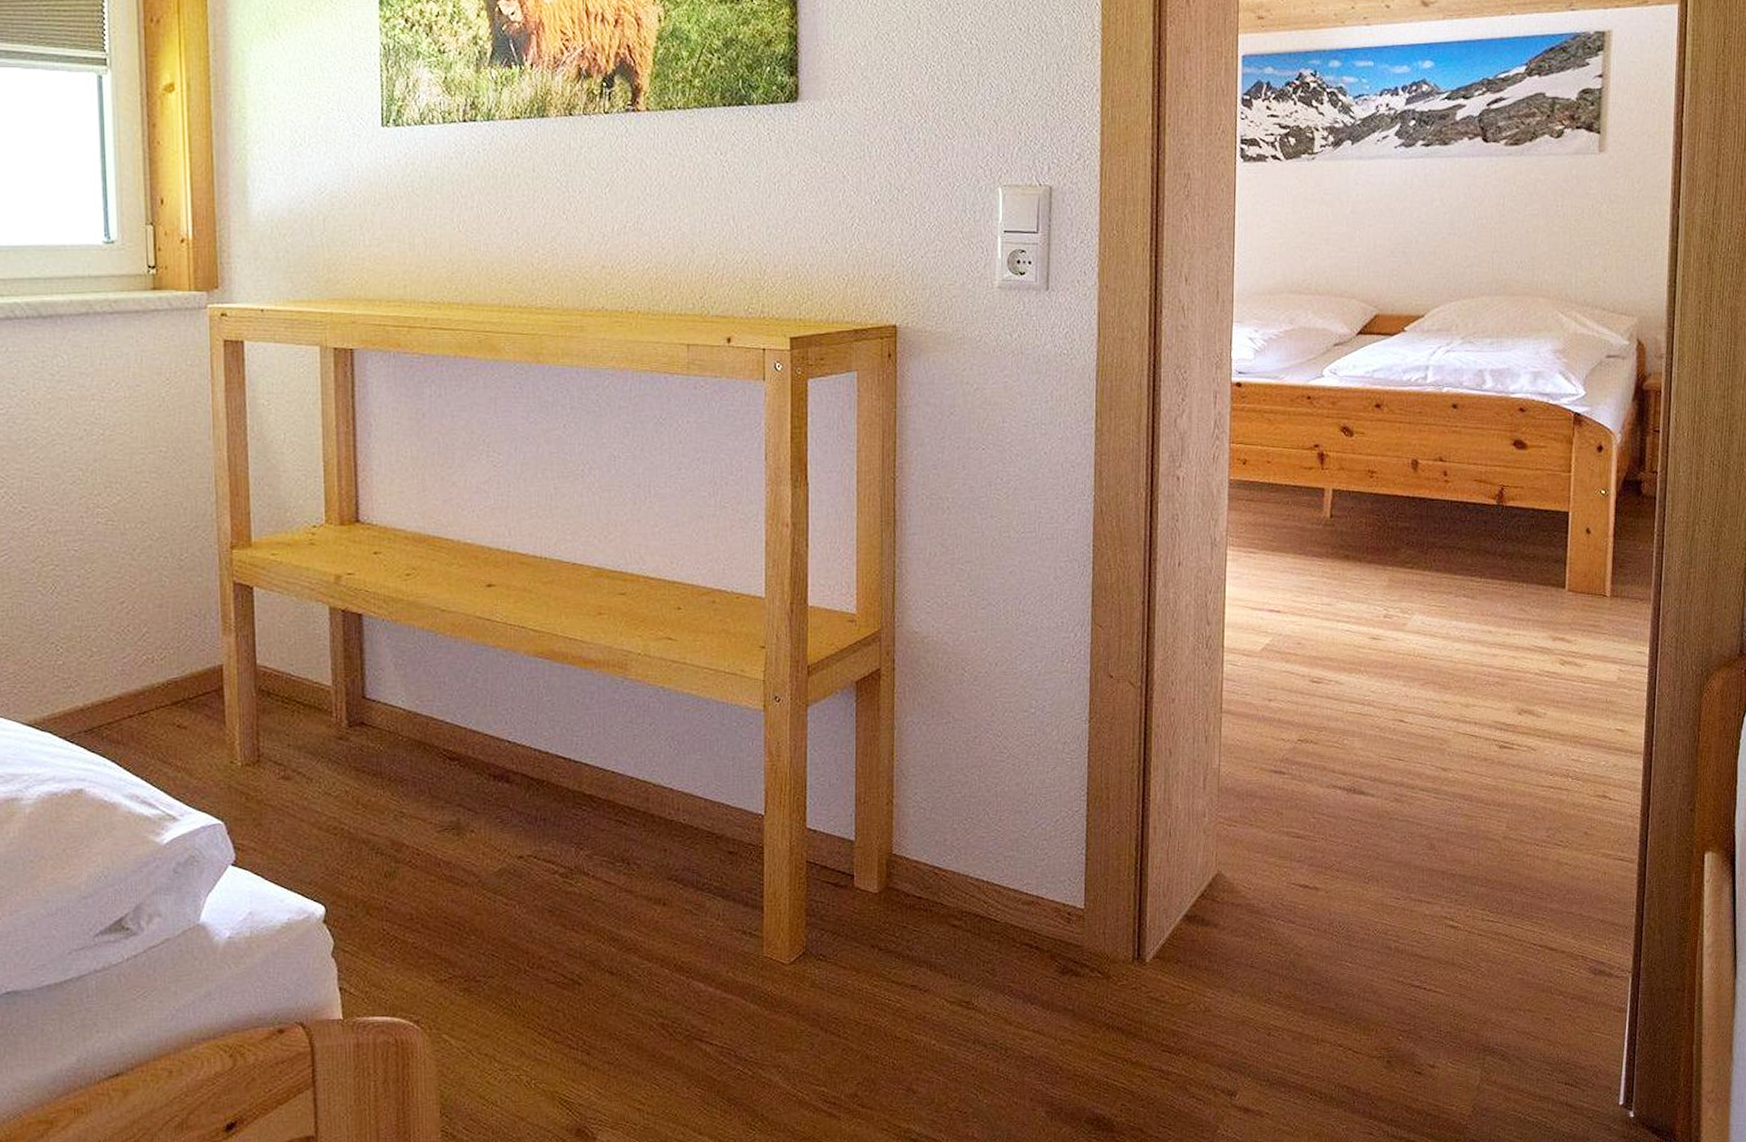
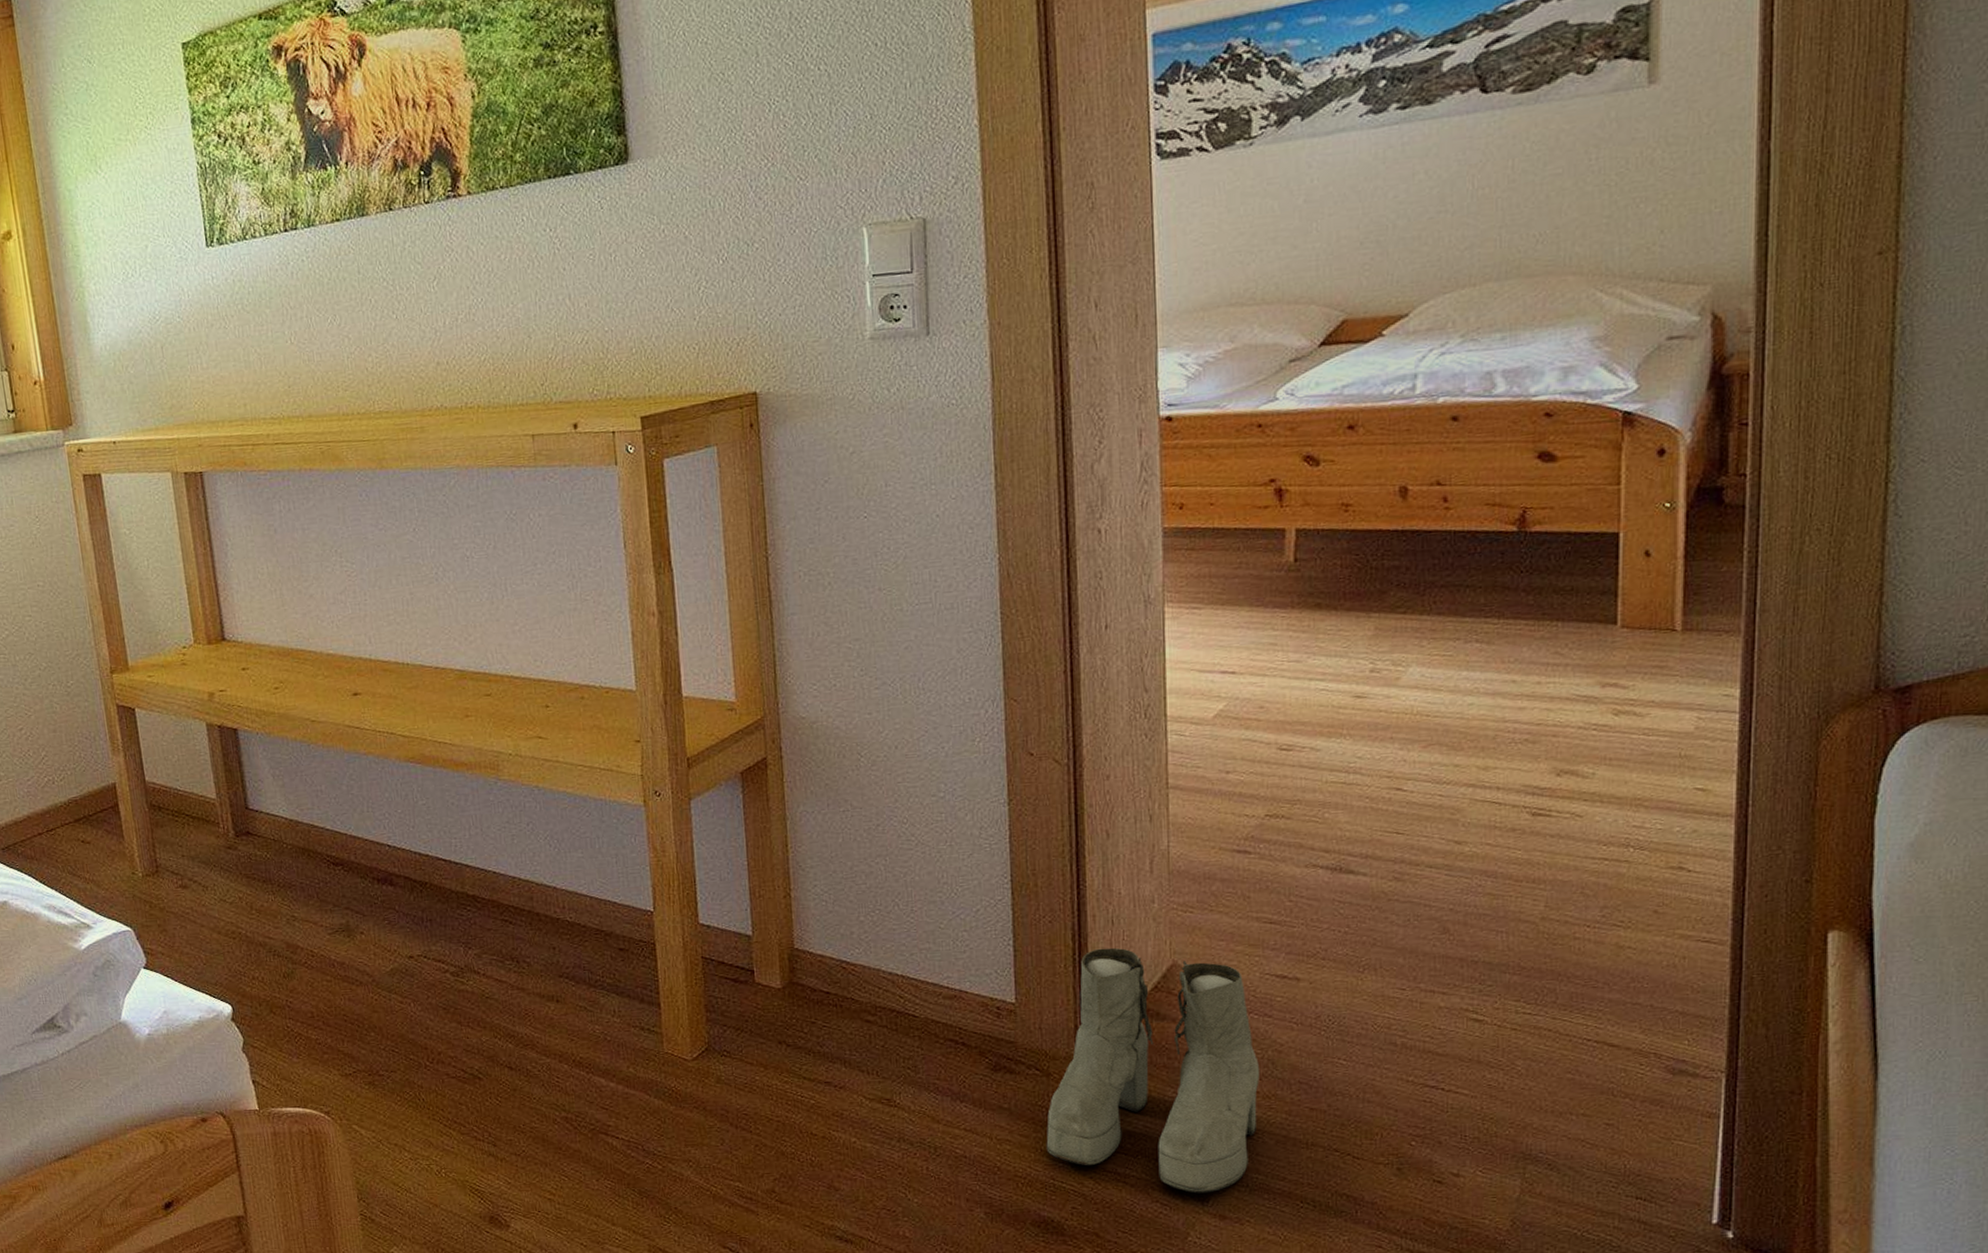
boots: none [1103,857,1283,1089] -> present [1046,947,1259,1194]

